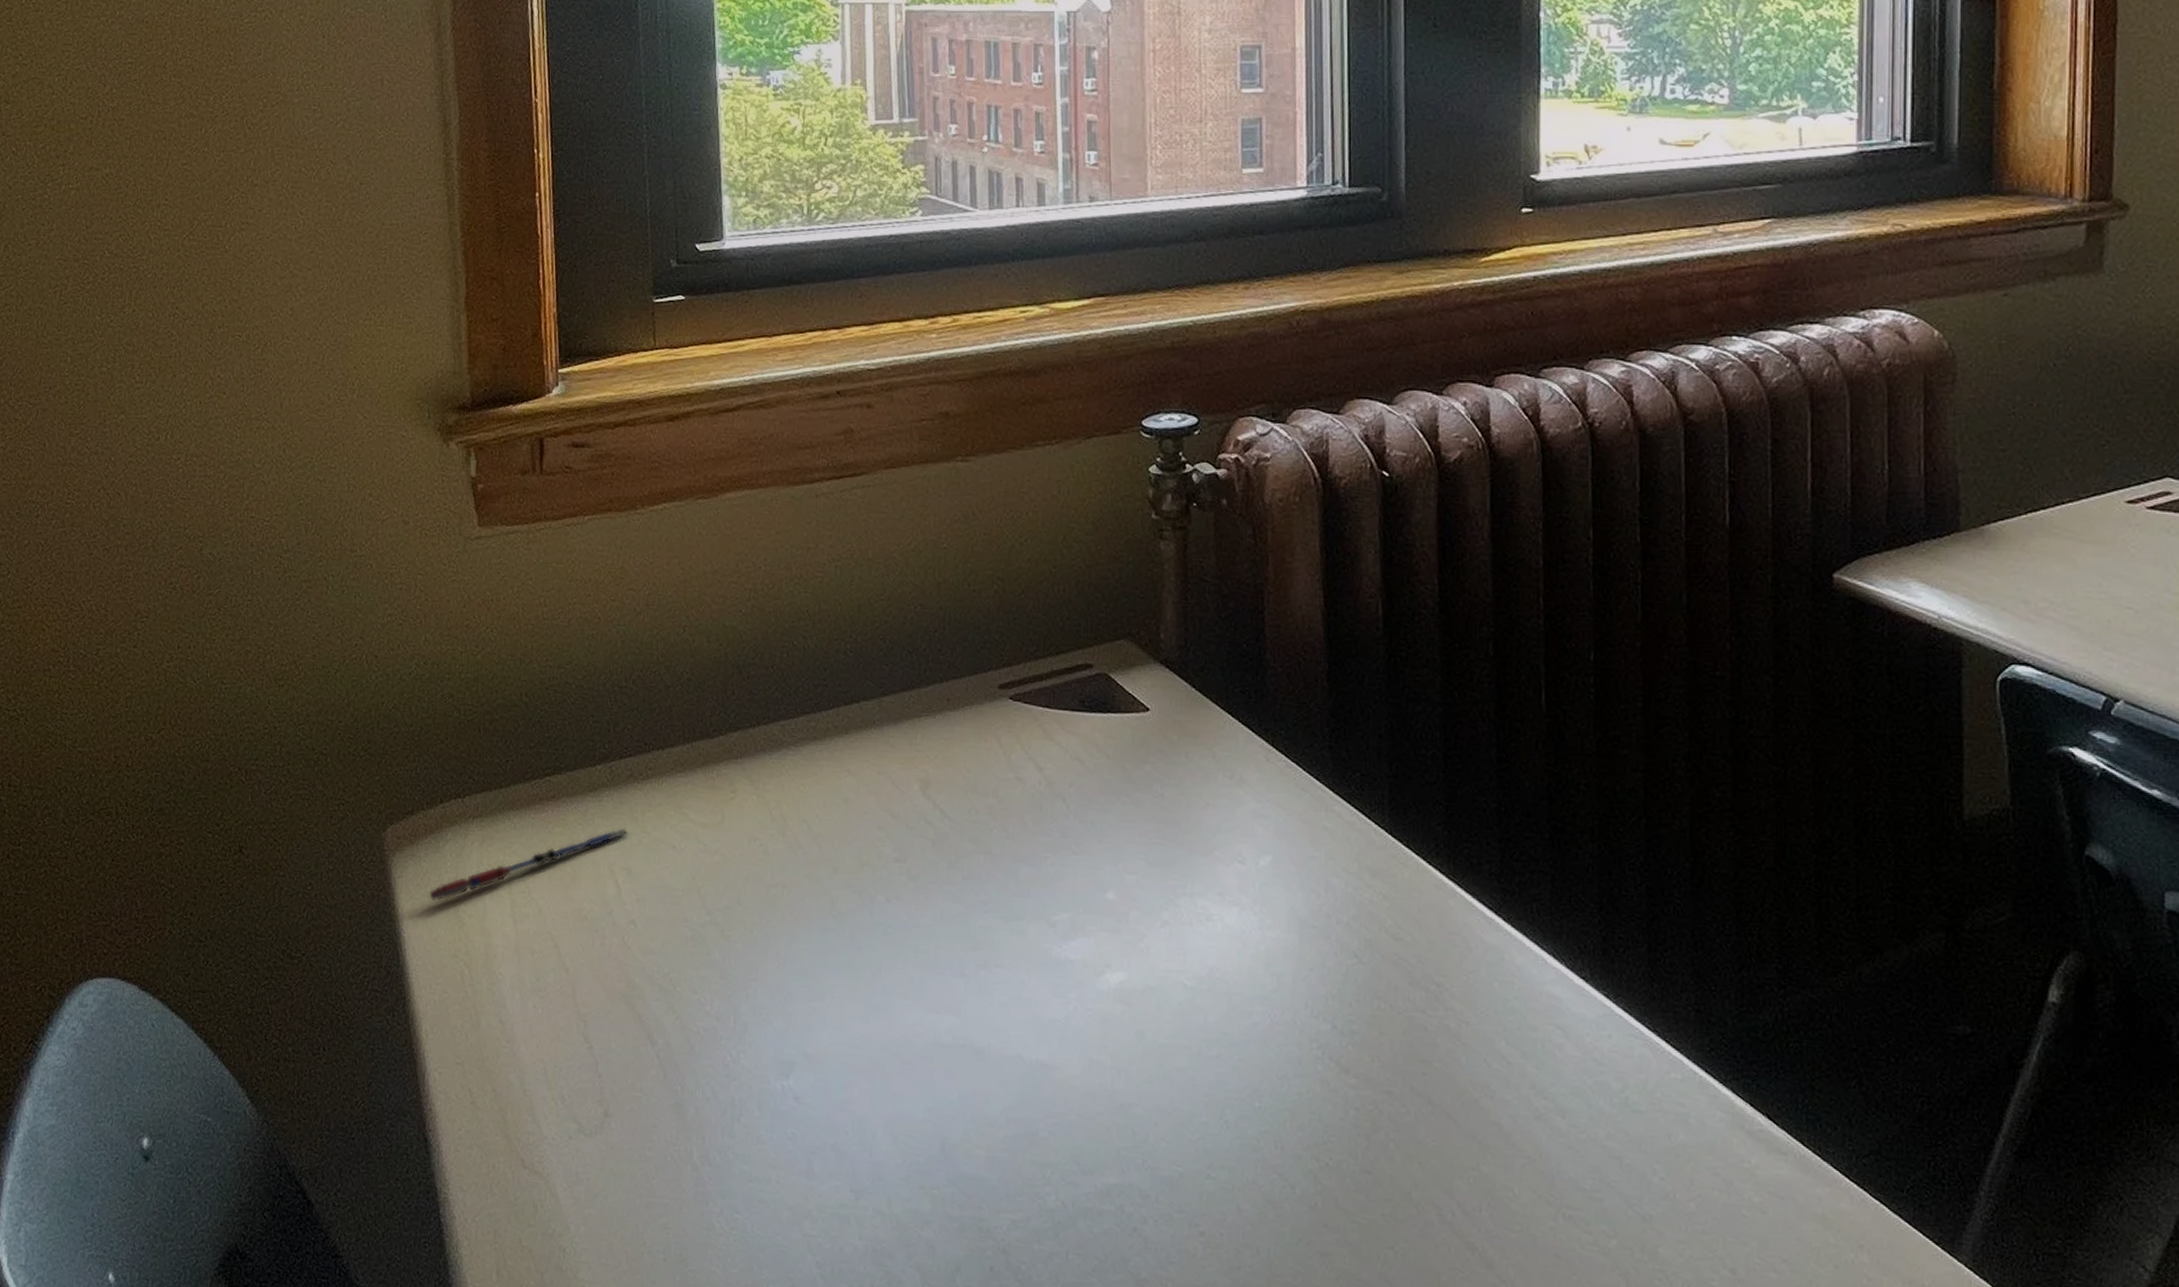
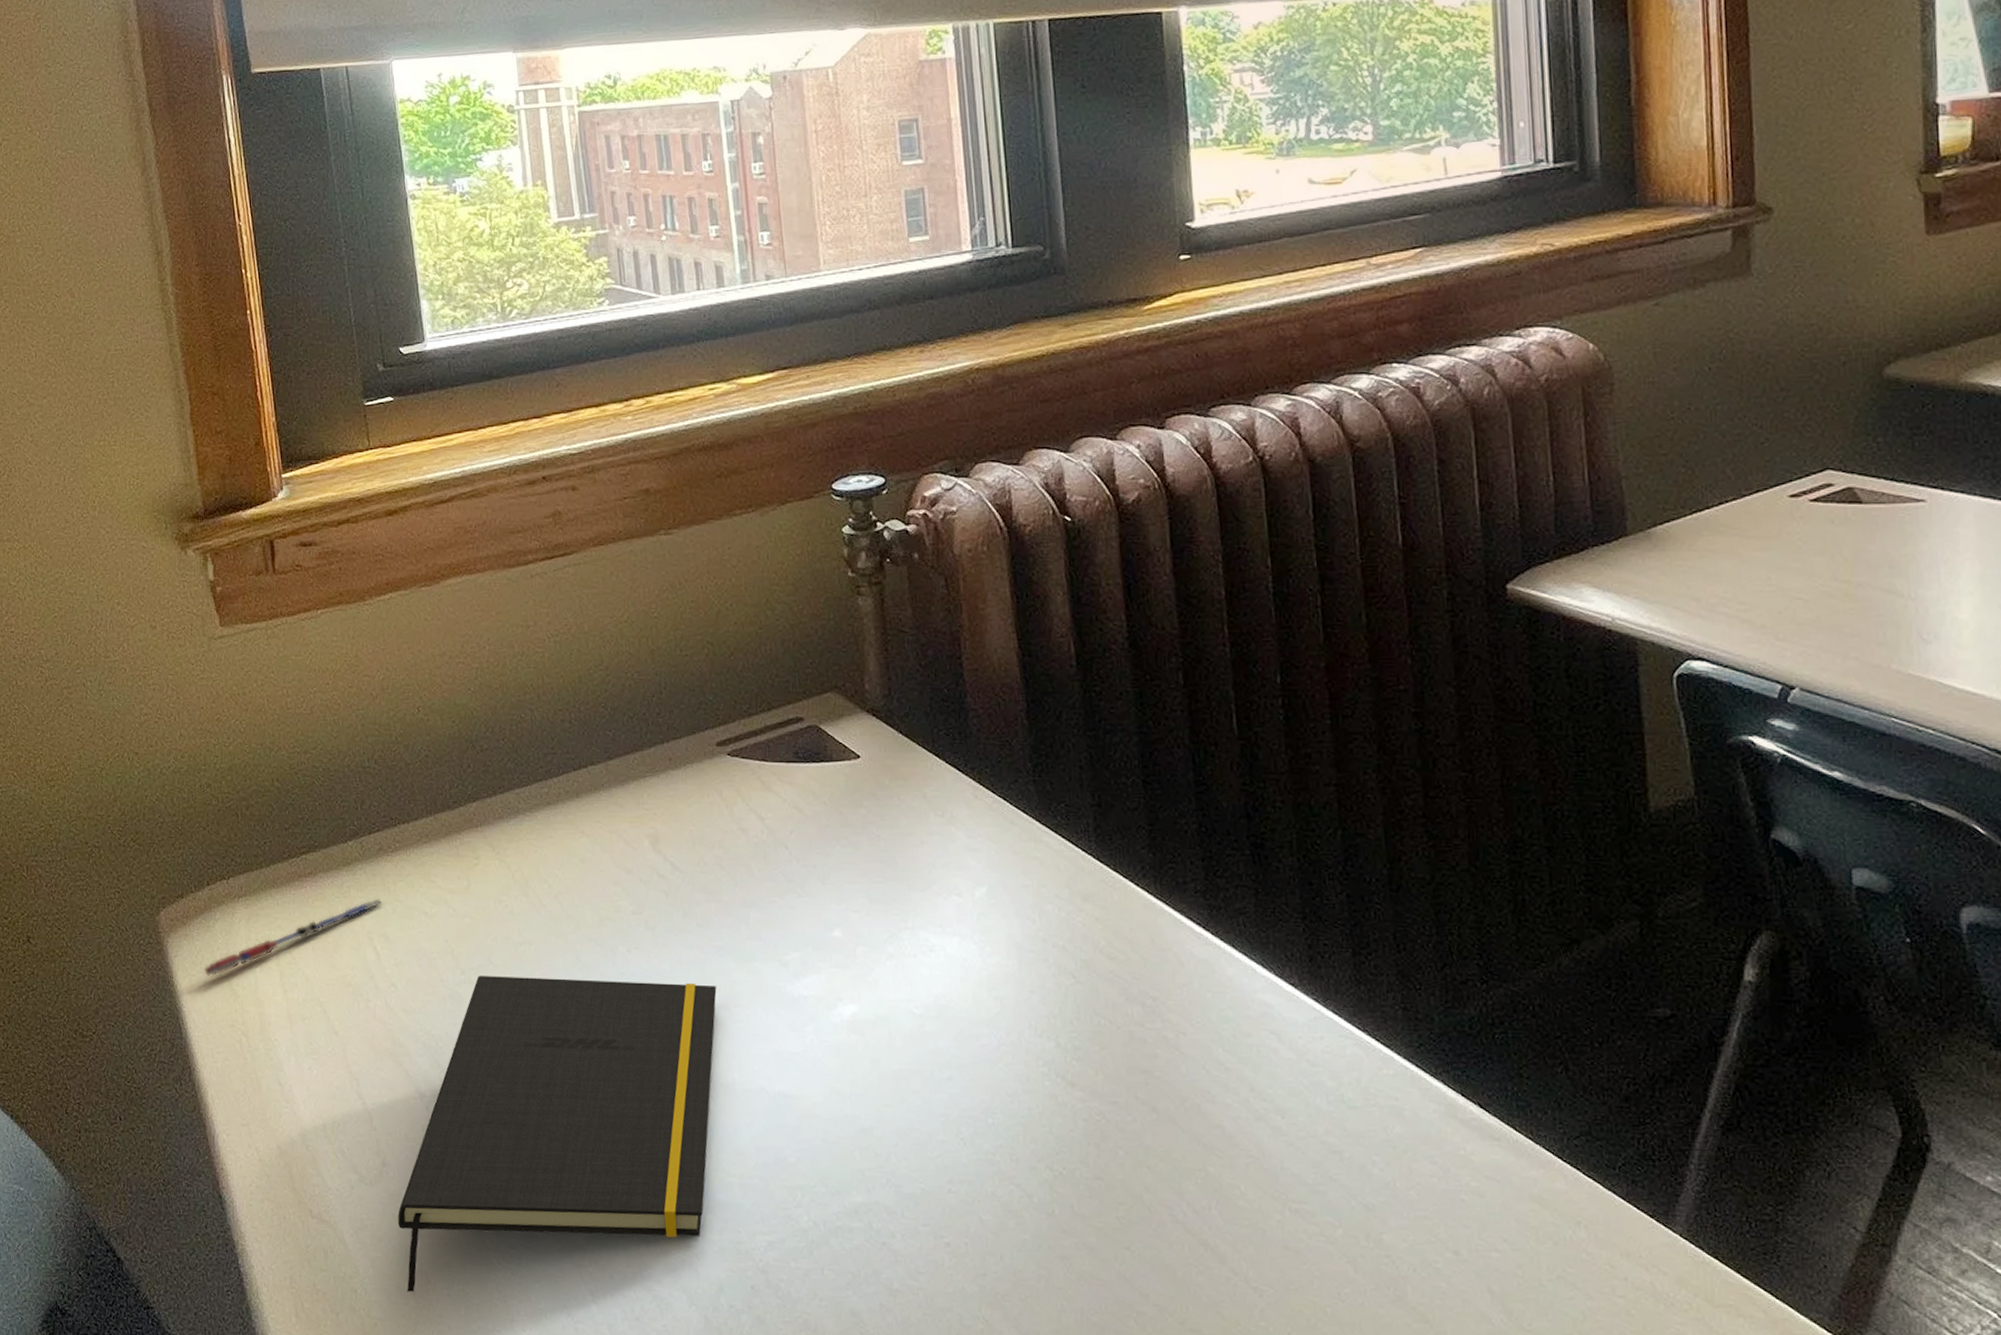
notepad: none [615,917,978,1254] -> present [397,976,717,1292]

